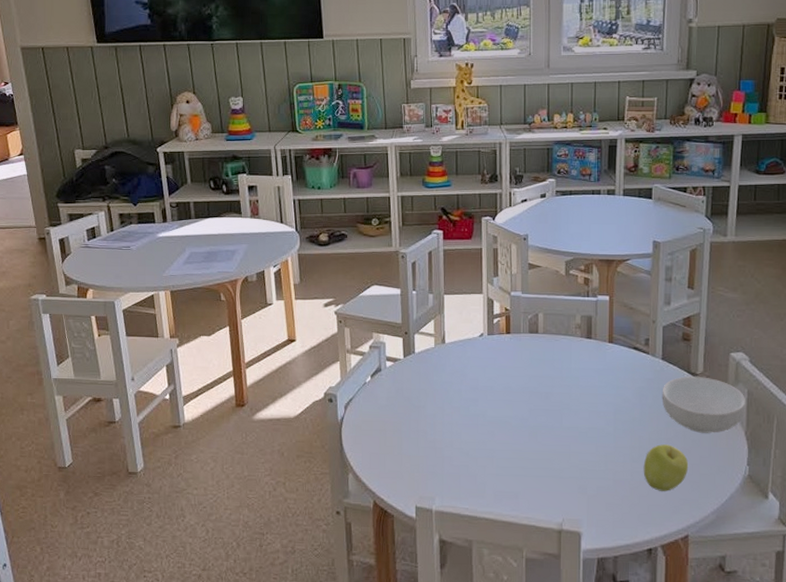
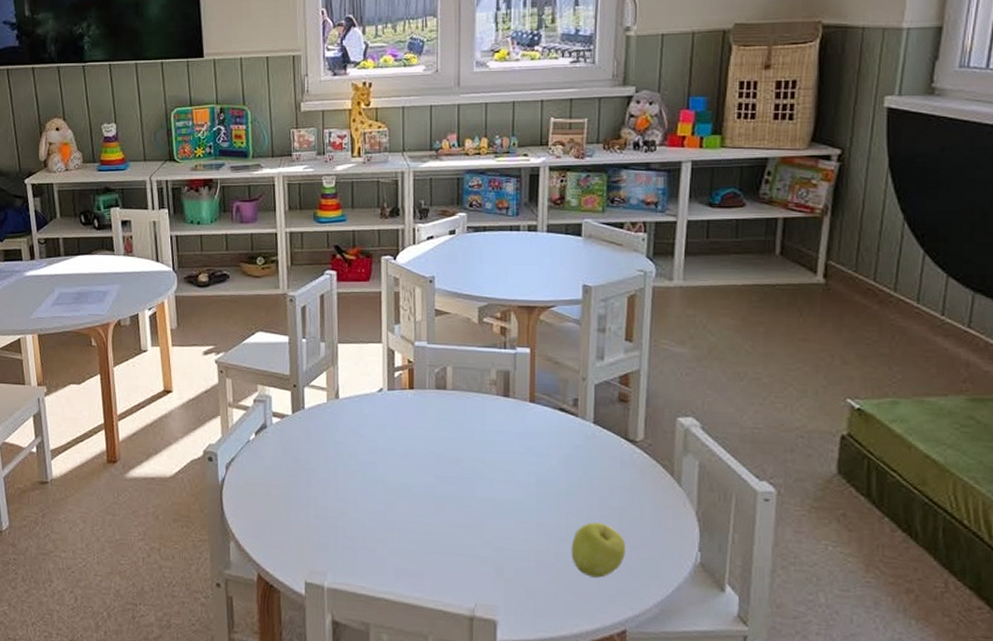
cereal bowl: present [662,376,745,433] -> none [593,444,696,512]

